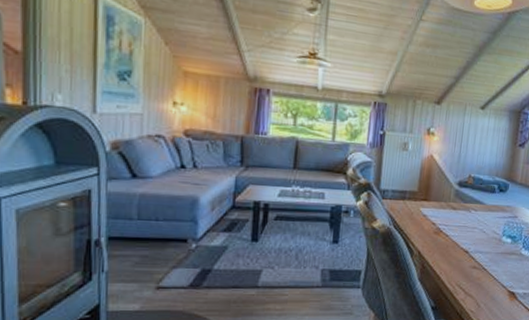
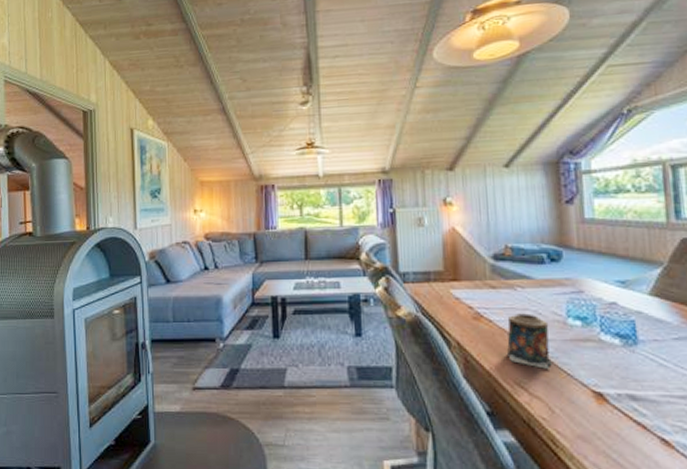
candle: none [454,231,489,274] -> present [506,313,552,369]

